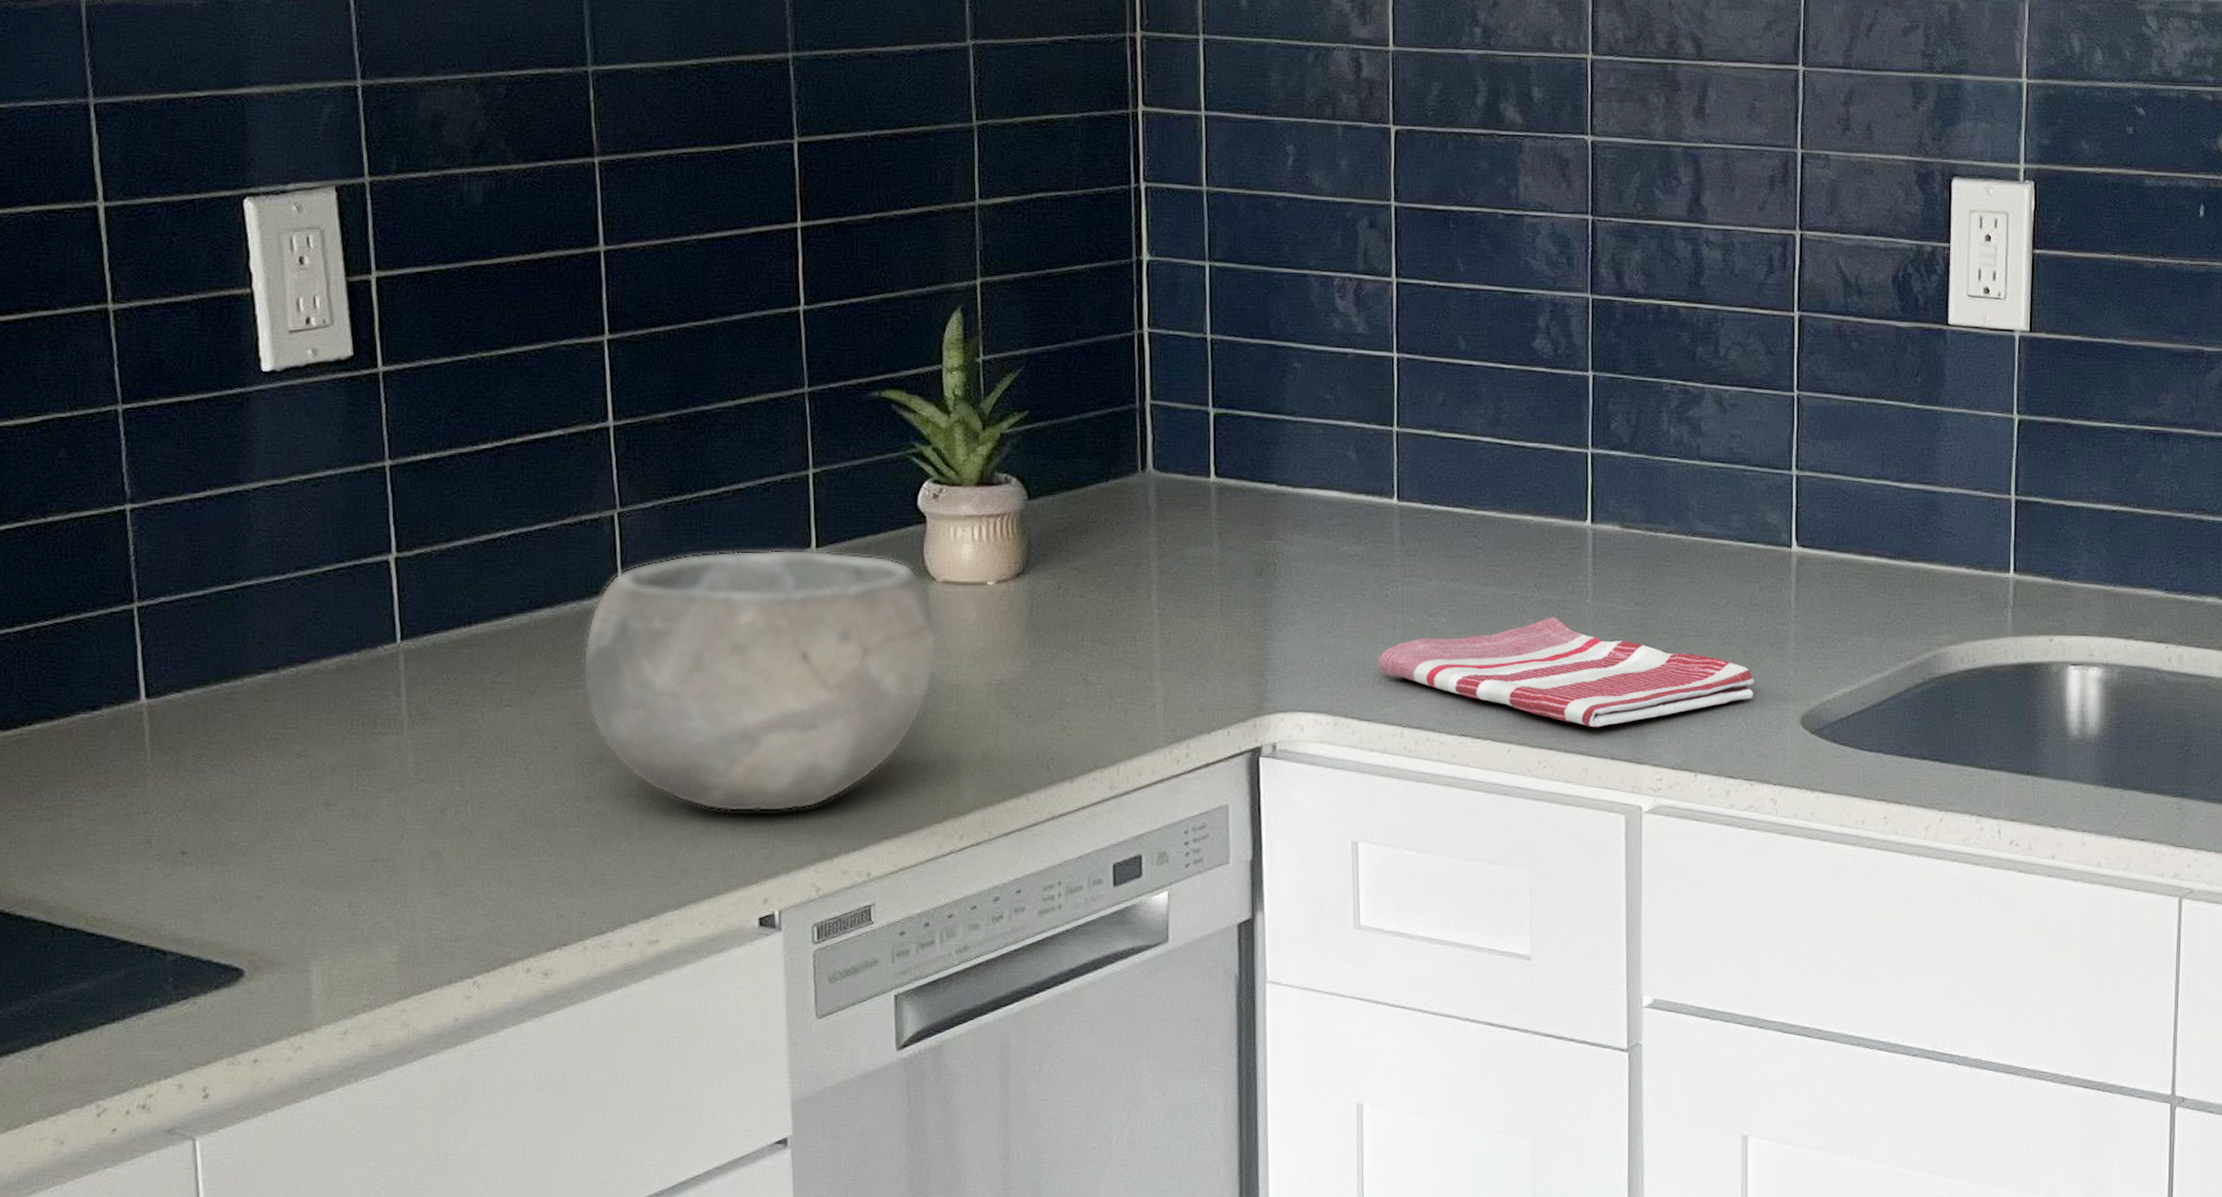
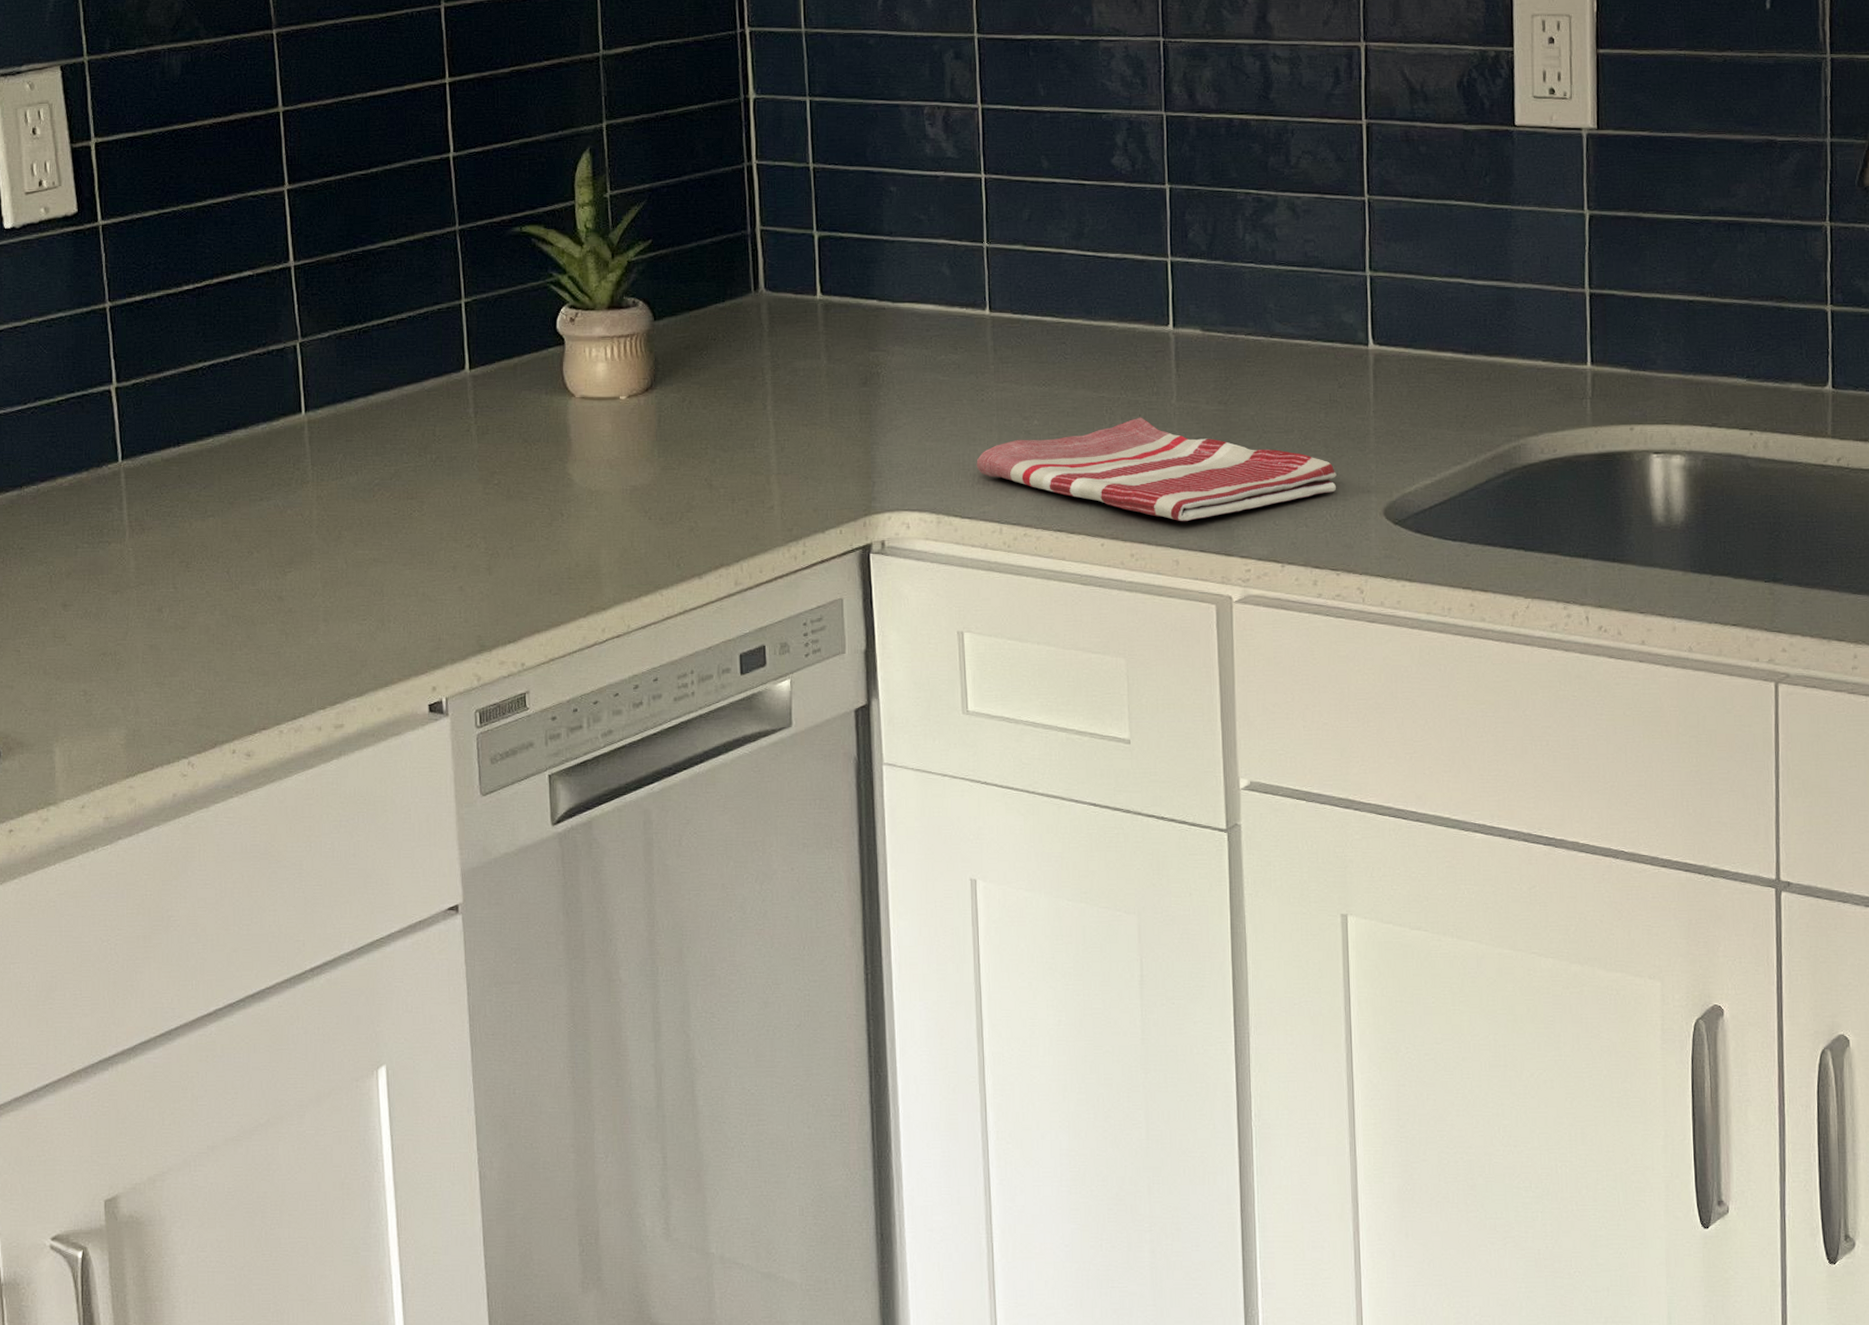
bowl: present [582,549,939,812] -> none [273,371,579,609]

